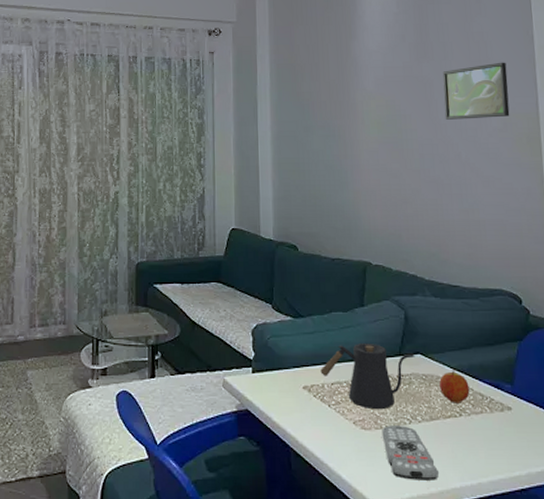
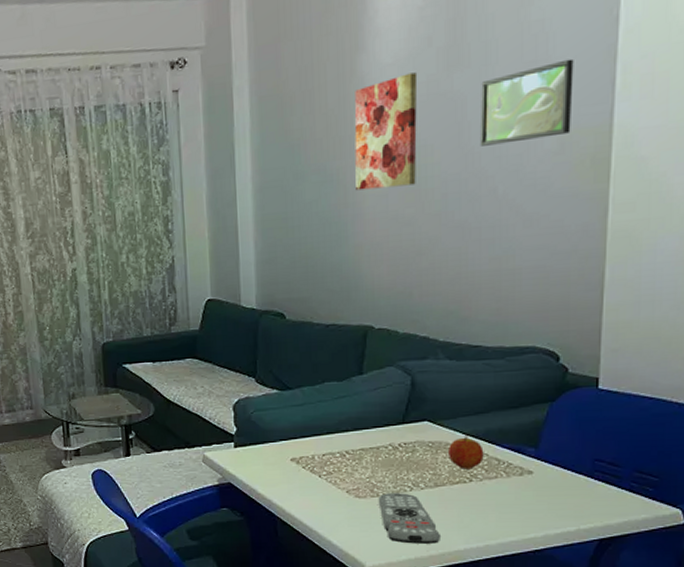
kettle: present [320,344,415,410] -> none [310,412,421,479]
wall art: none [350,59,399,146] -> present [354,72,418,191]

